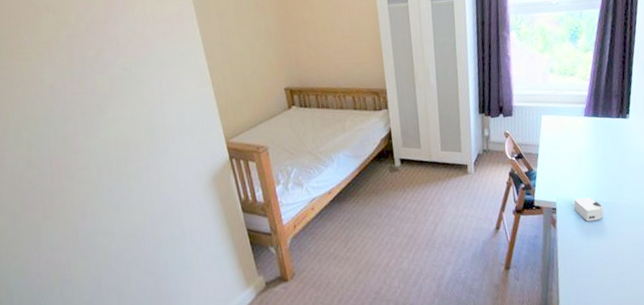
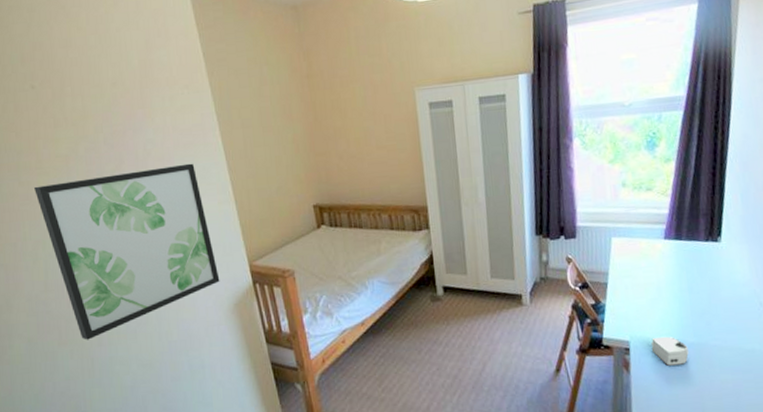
wall art: none [16,50,199,214] -> present [34,163,220,340]

